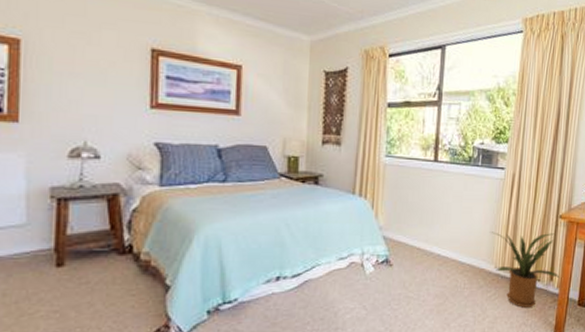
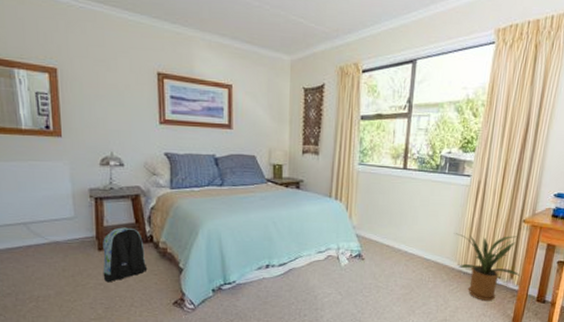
backpack: none [60,235,123,308] -> present [103,227,148,282]

